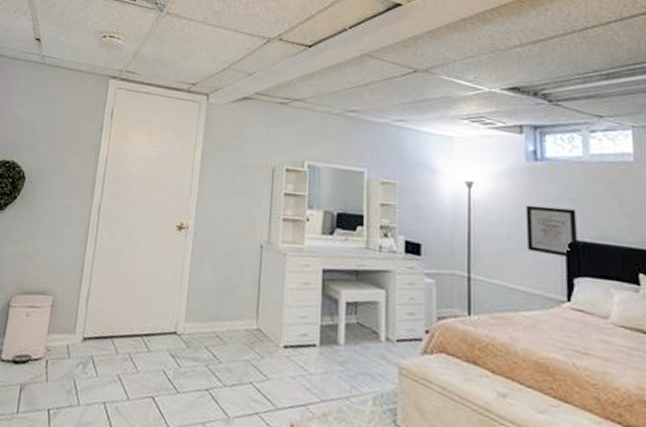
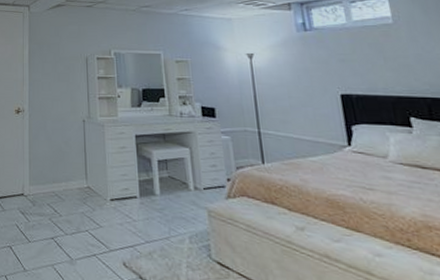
wall art: present [525,205,577,257] -> none [301,68,351,108]

